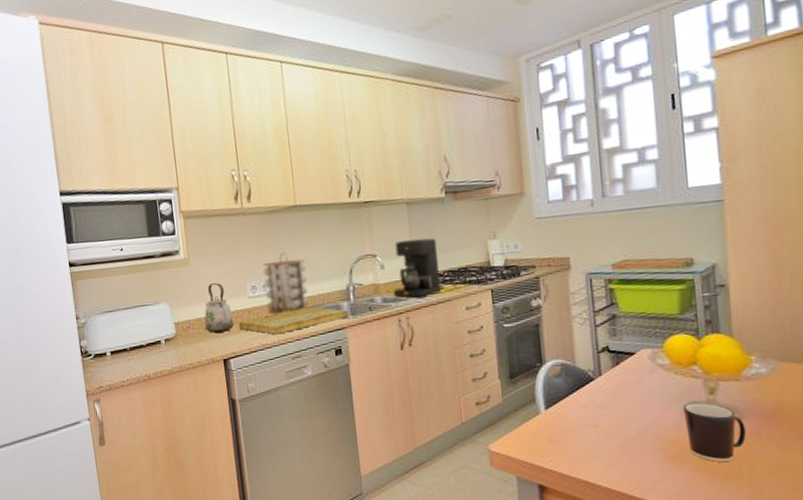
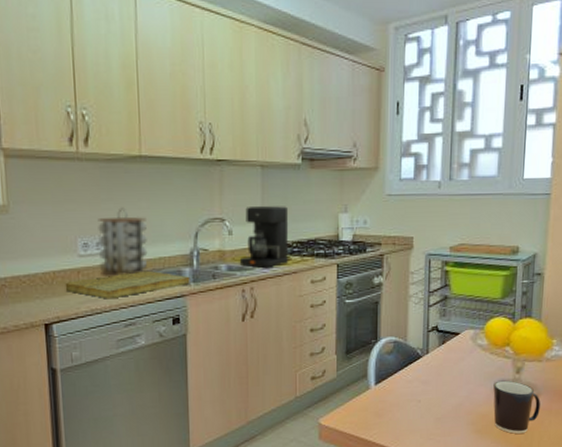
kettle: present [204,283,235,333] -> none [23,237,60,294]

